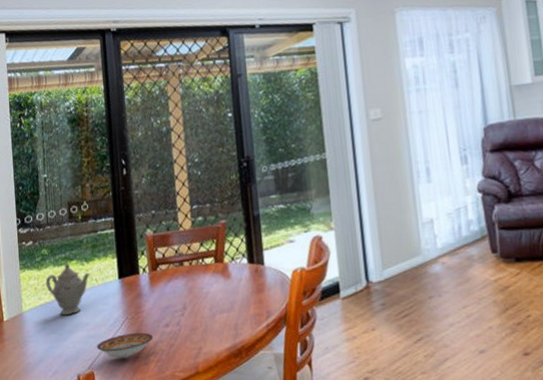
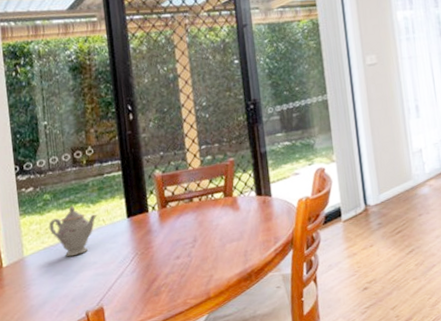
bowl: present [96,332,154,359] -> none [105,266,164,292]

